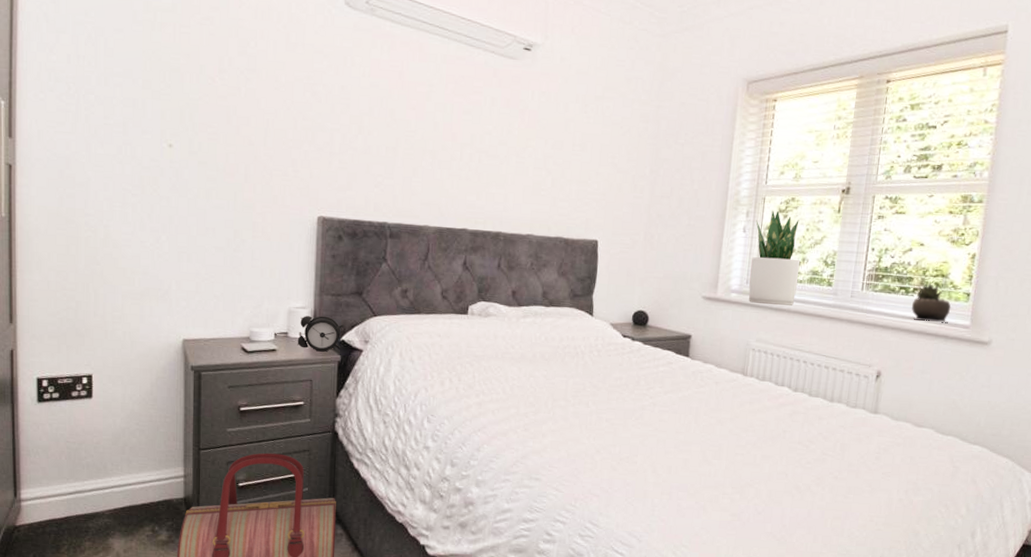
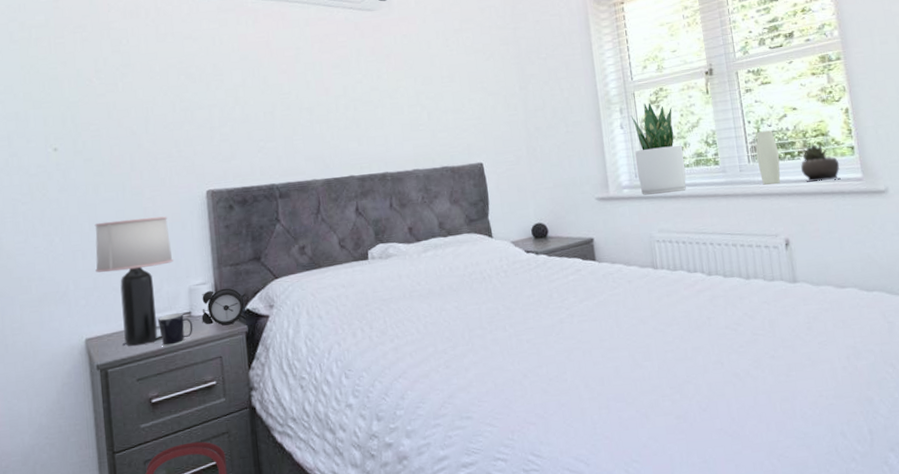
table lamp: none [199,228,276,356] -> present [94,216,173,347]
mug: none [254,331,288,363] -> present [157,313,193,348]
vase: none [870,261,895,317] -> present [756,130,781,185]

